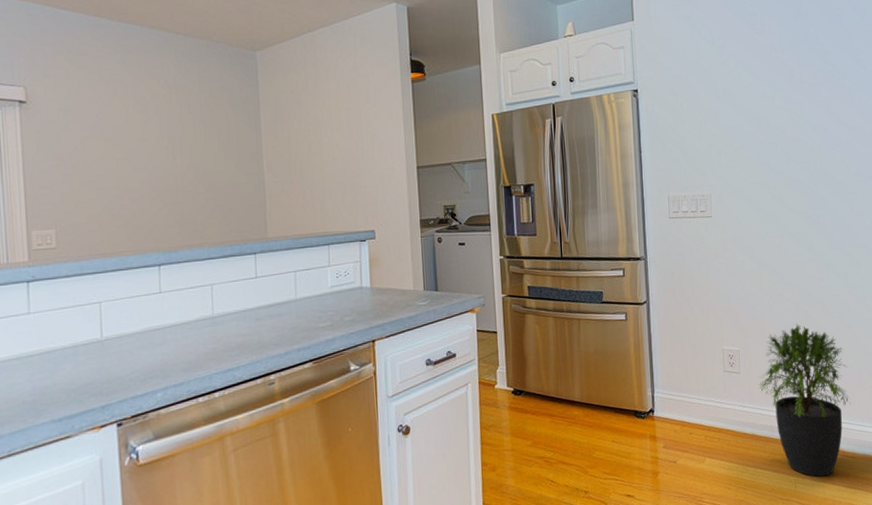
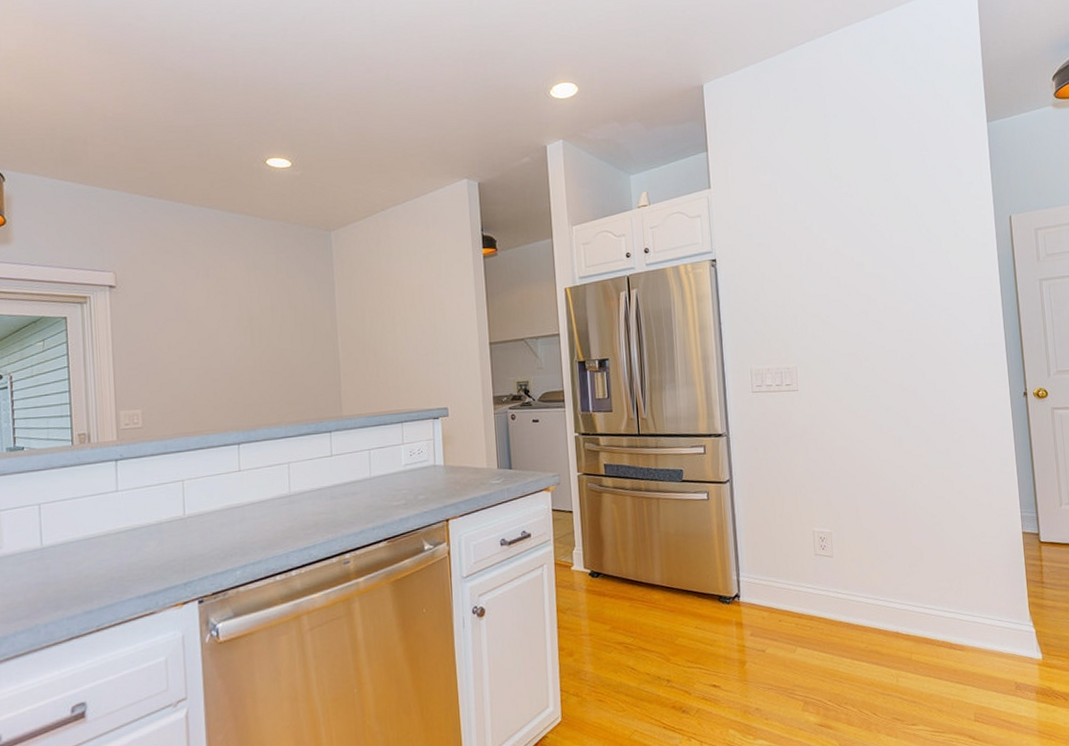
potted plant: present [759,324,850,477] -> none [854,504,957,671]

